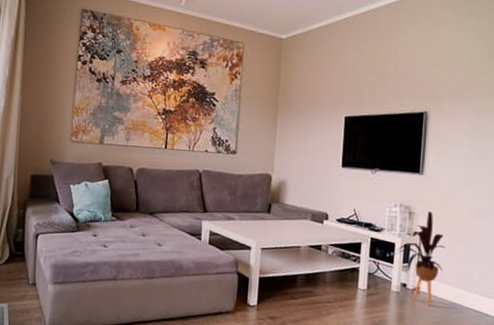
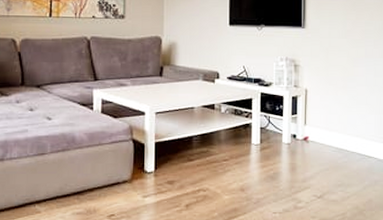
house plant: present [394,211,445,307] -> none [283,63,329,154]

